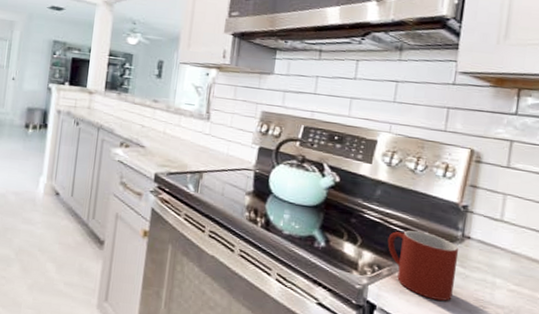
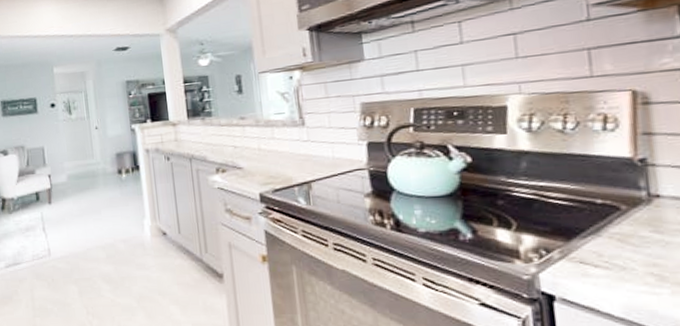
mug: present [387,230,459,301] -> none [549,200,654,278]

